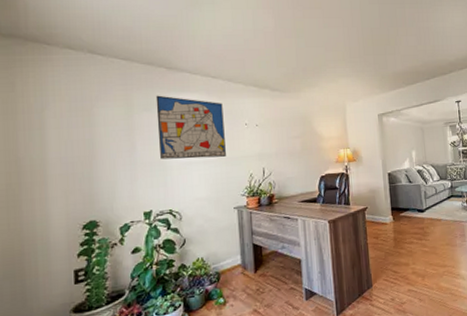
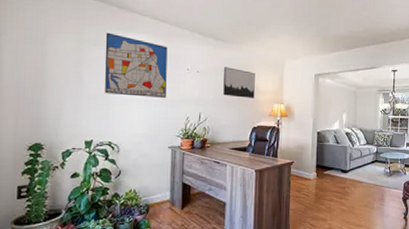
wall art: none [284,117,319,147] -> present [223,67,255,98]

